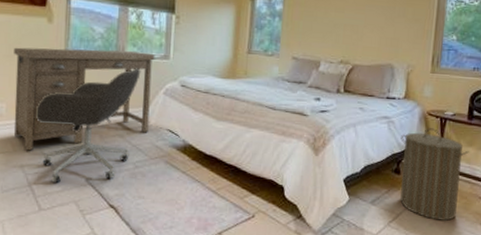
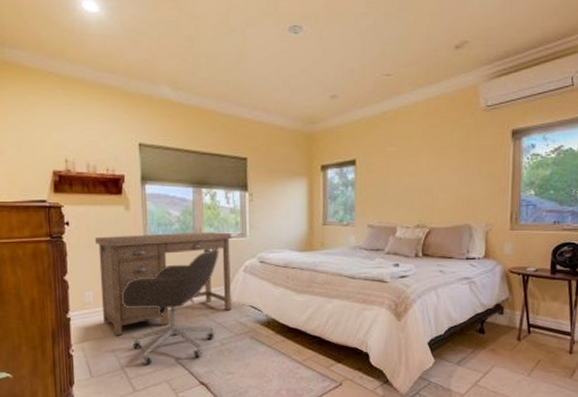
laundry hamper: present [400,128,469,221] -> none [483,285,554,377]

